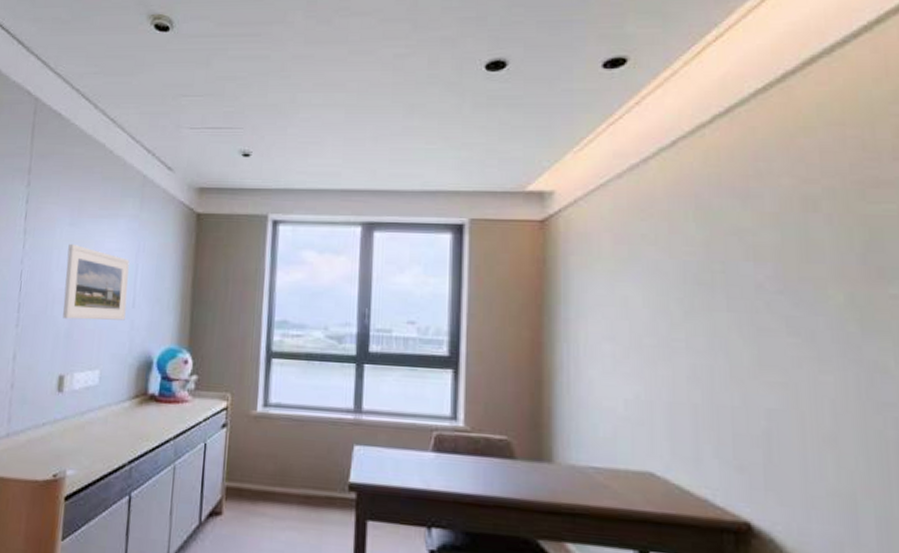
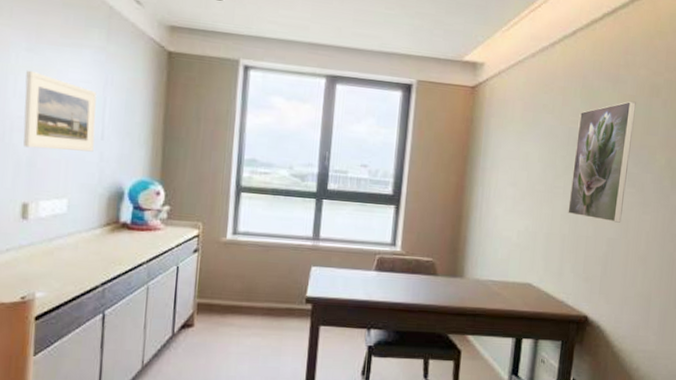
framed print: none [696,220,785,387] -> present [568,101,637,223]

